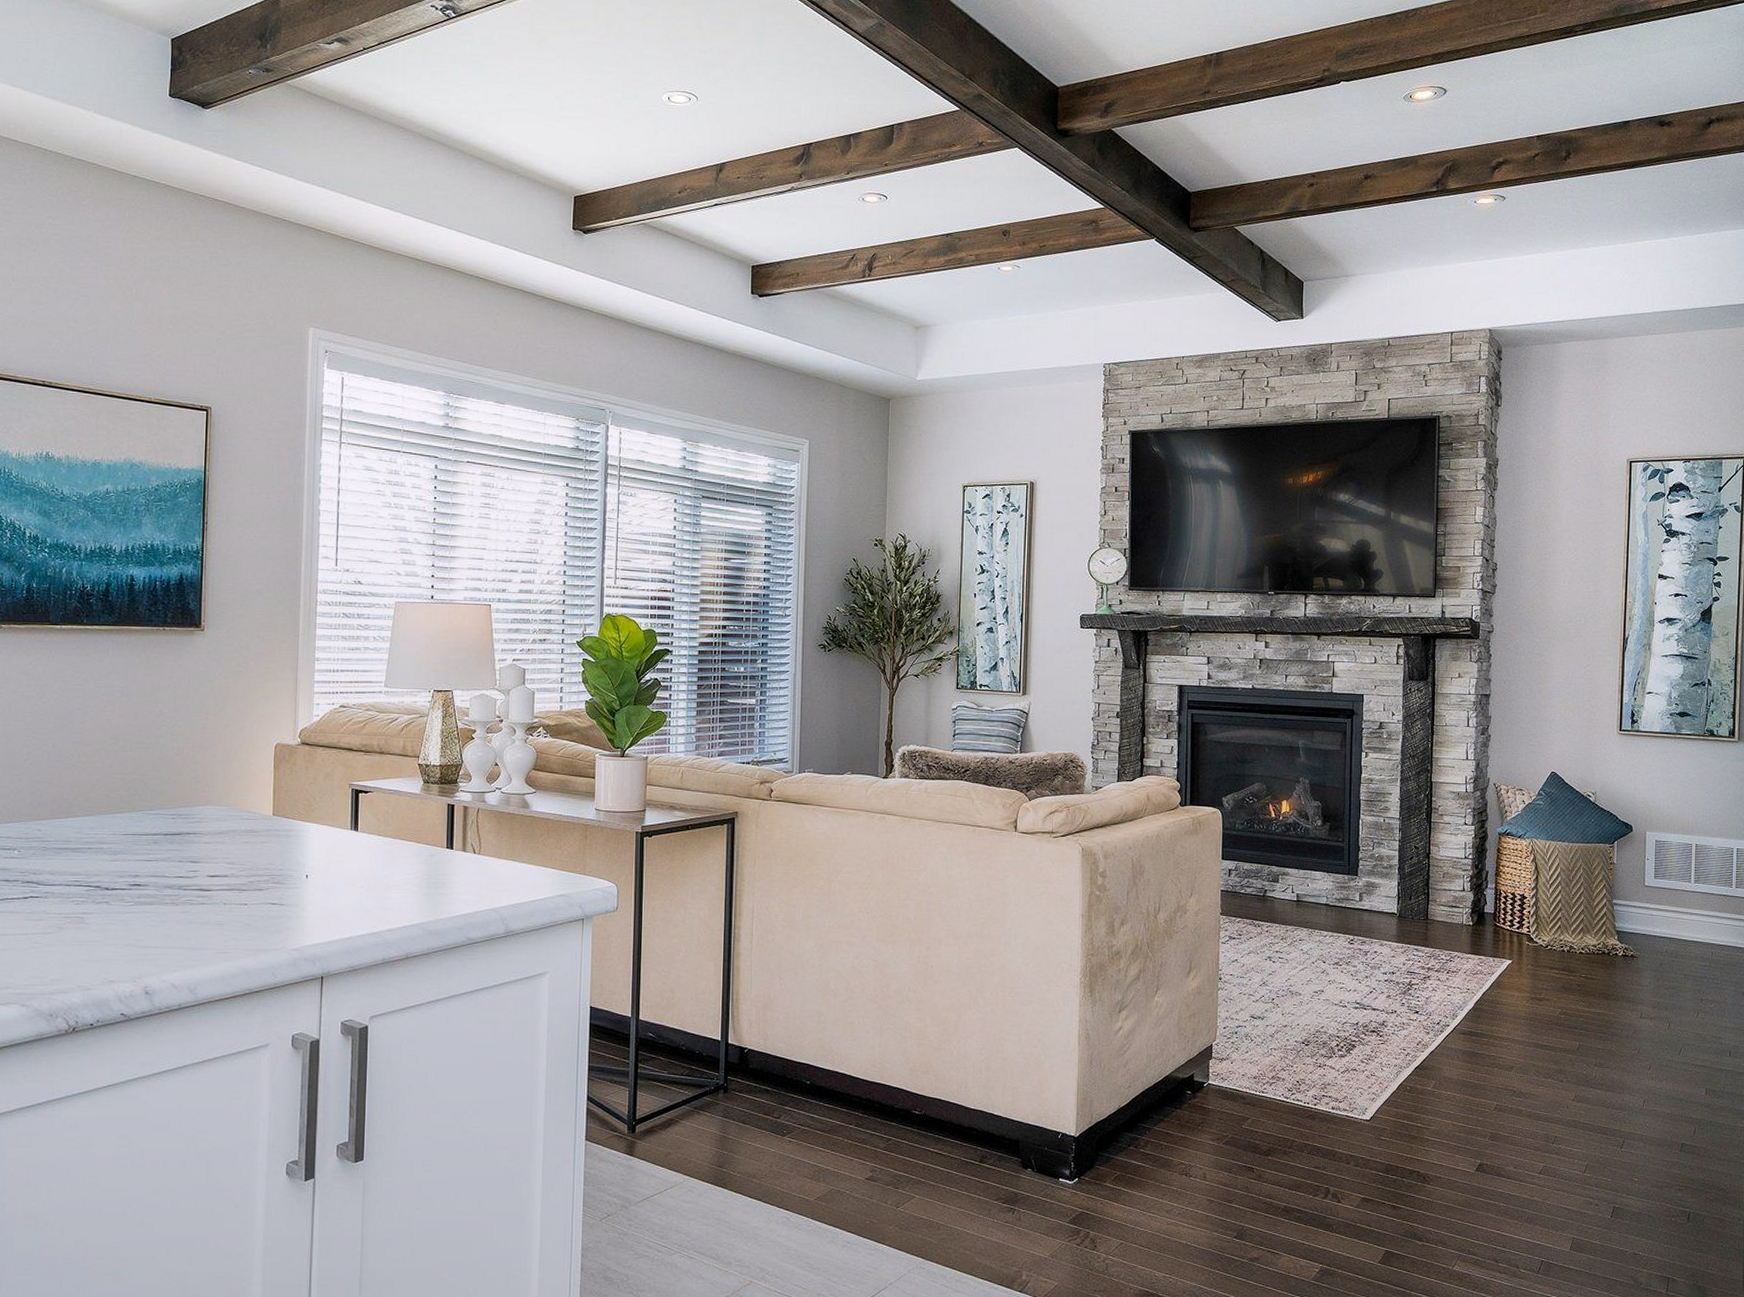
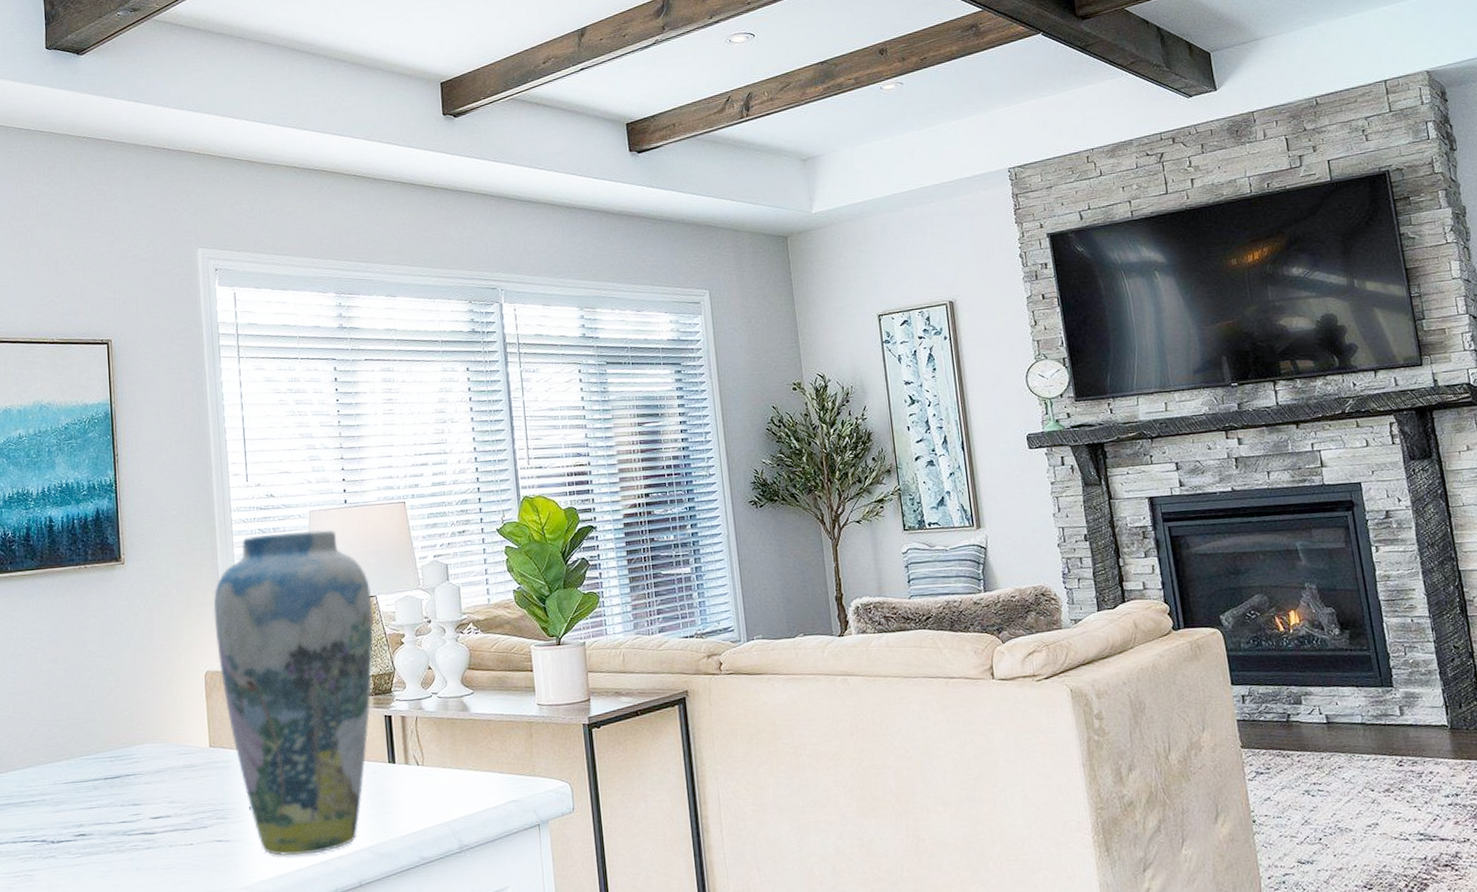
vase: none [289,618,448,925] -> present [213,529,373,857]

